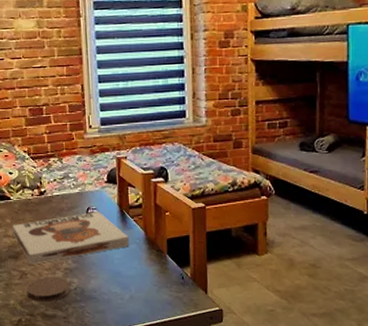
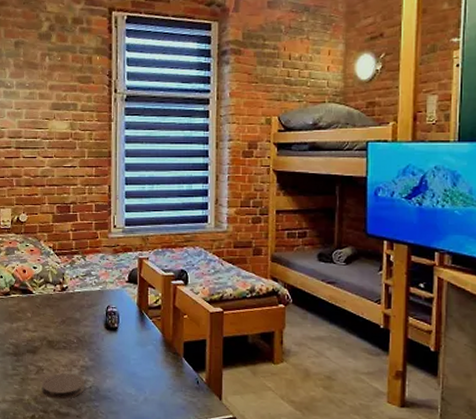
board game: present [12,212,129,265] -> none [32,310,146,360]

